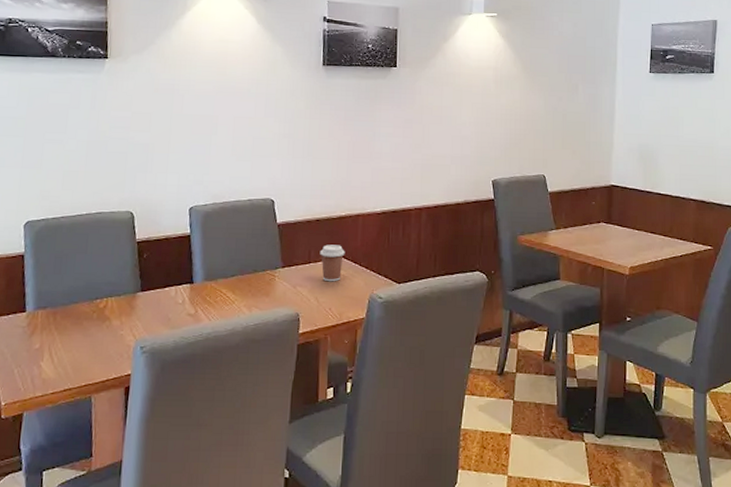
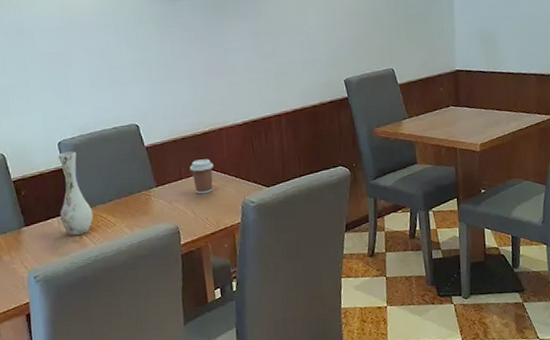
vase: none [178,218,213,309] -> present [58,151,94,236]

